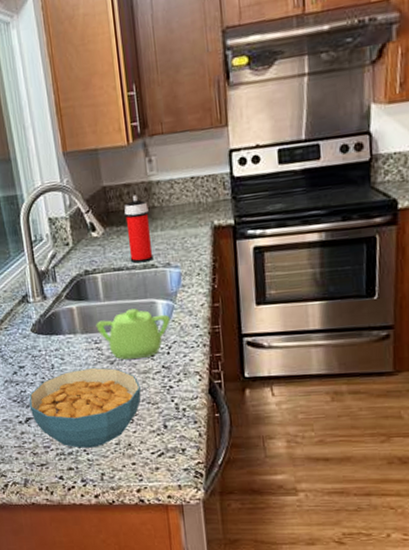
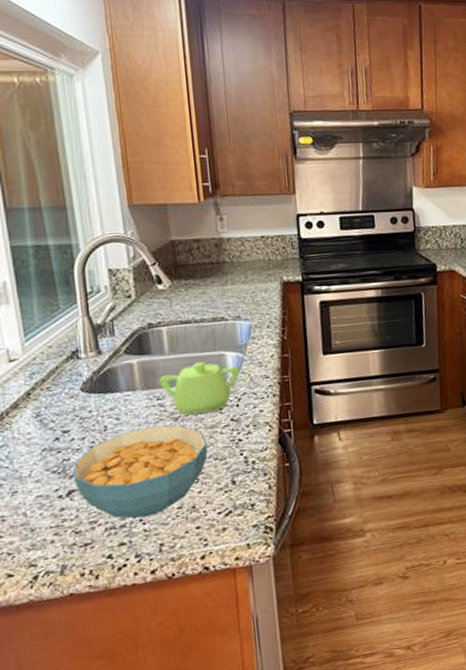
spray can: present [124,195,154,263] -> none [193,250,223,316]

